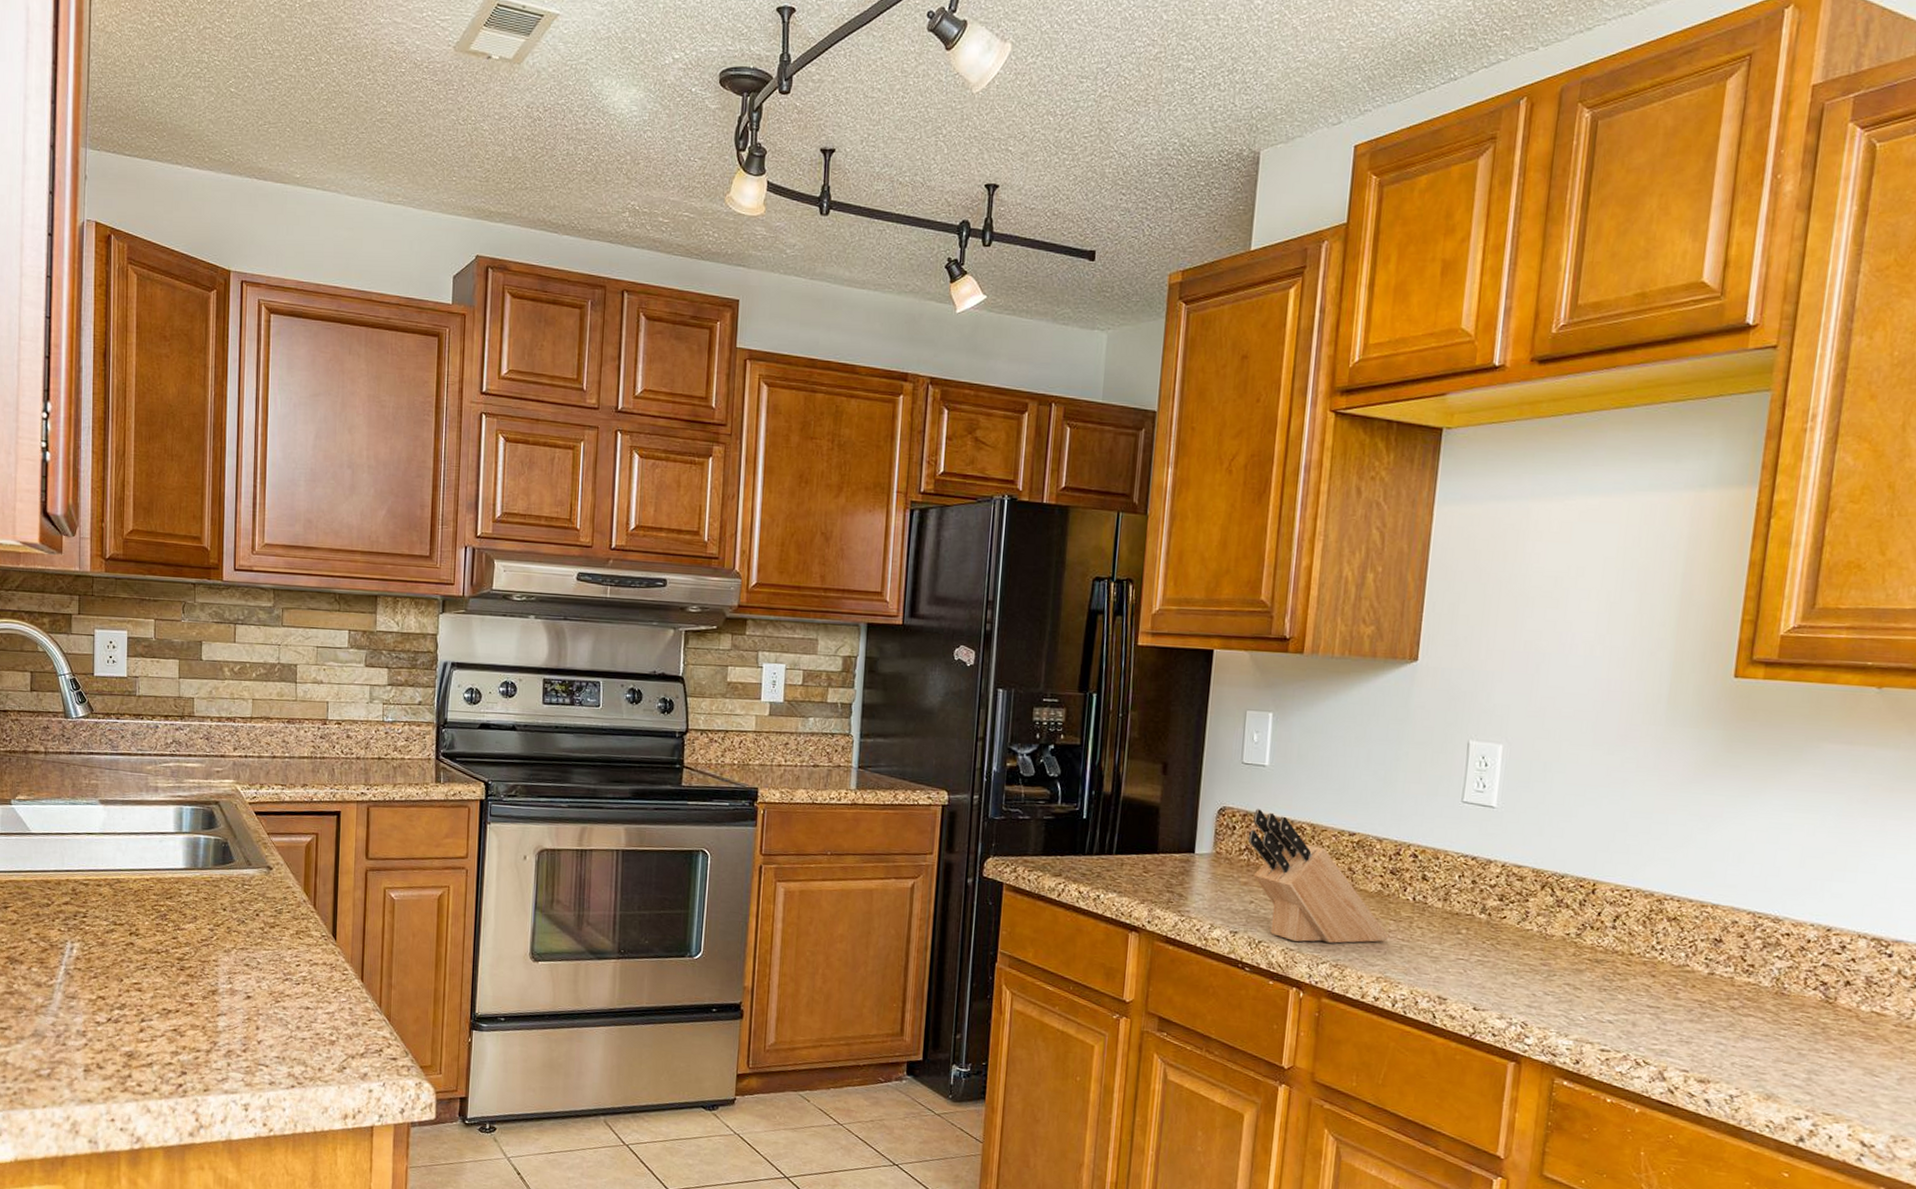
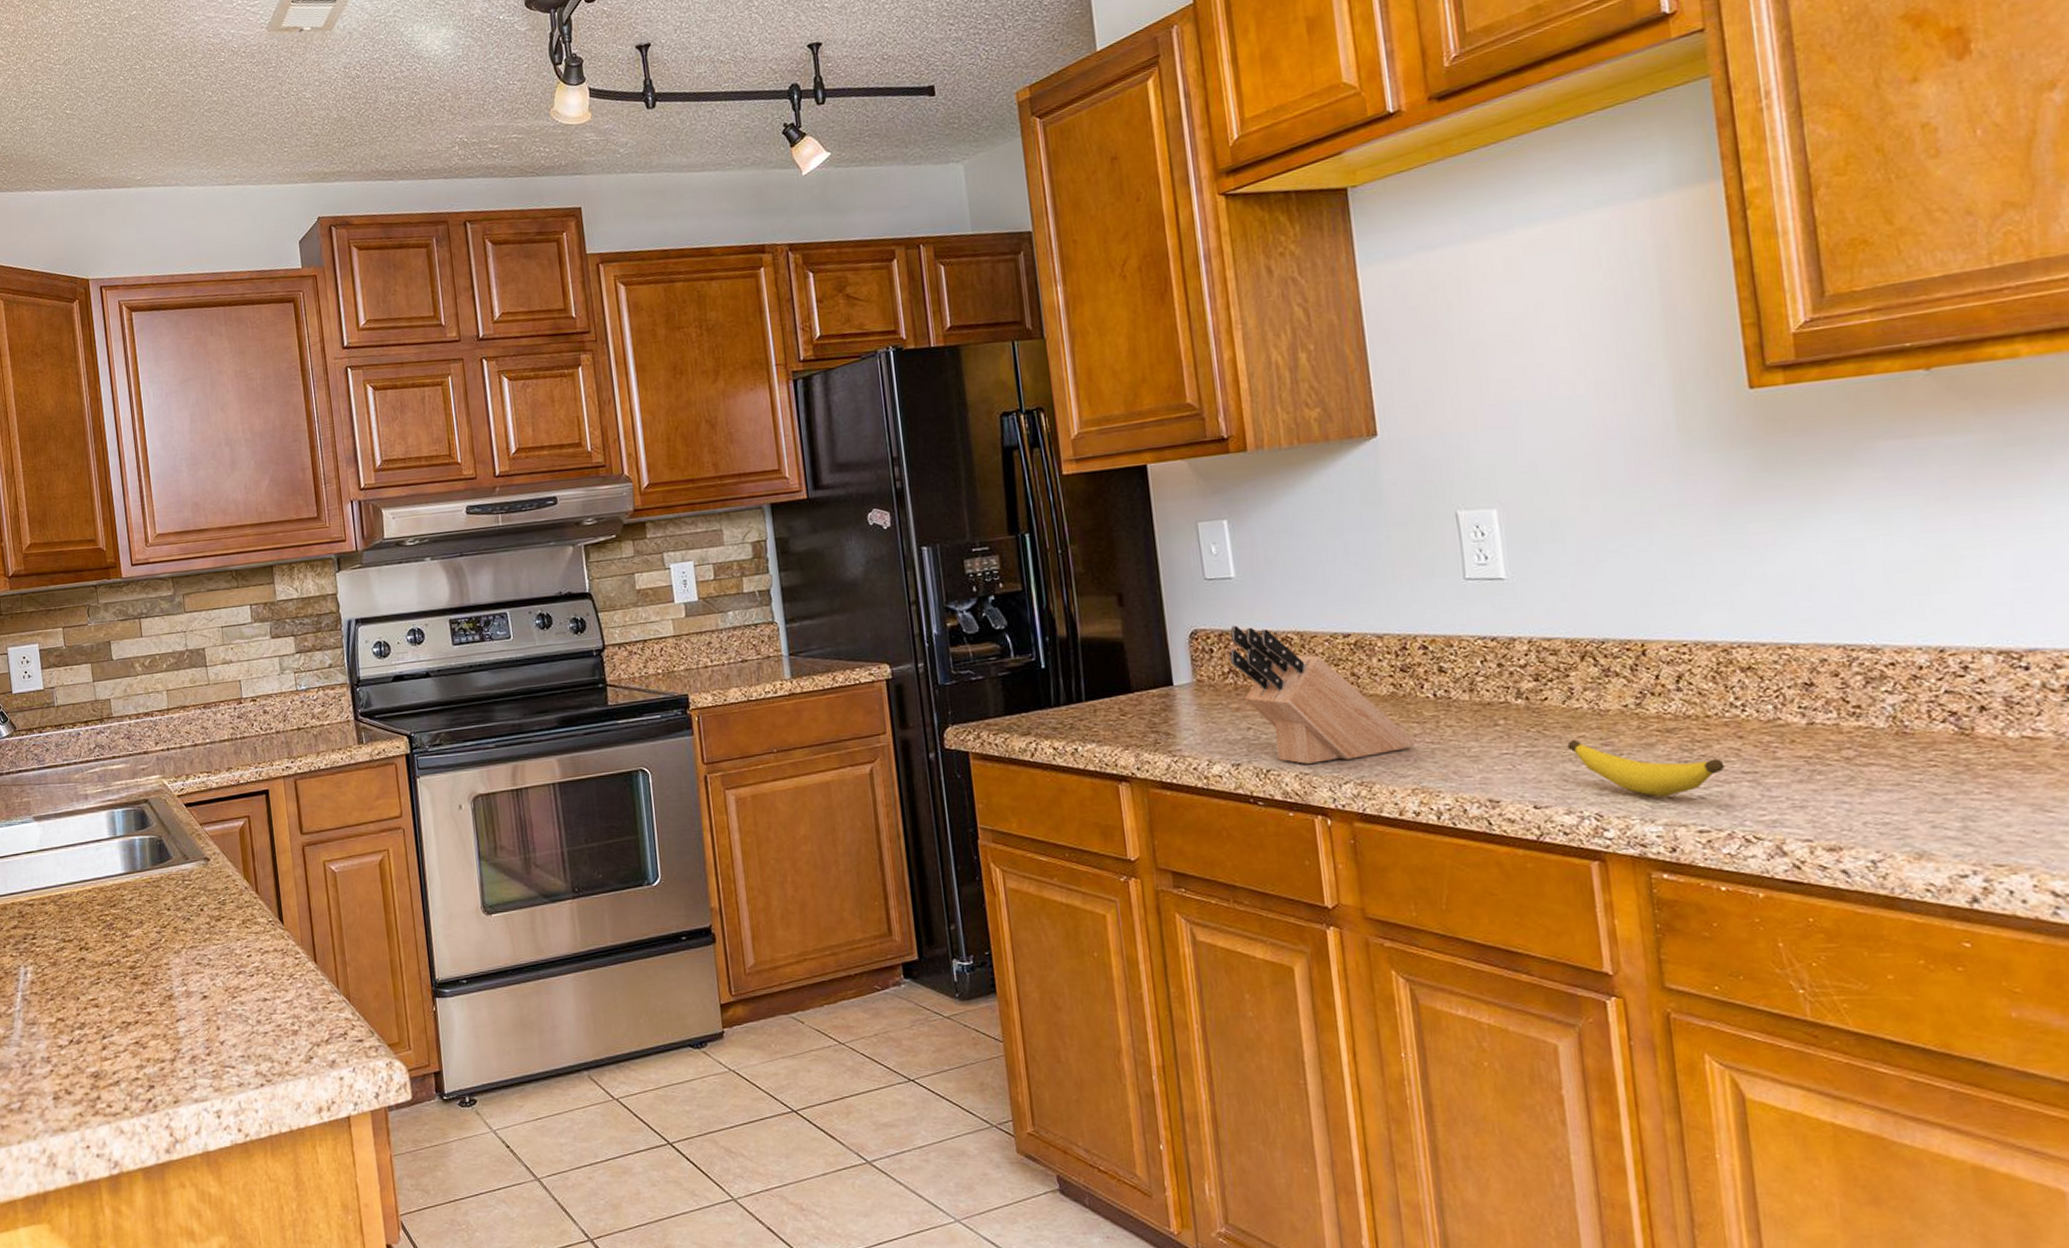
banana: none [1512,956,1635,1017] -> present [1567,739,1725,797]

